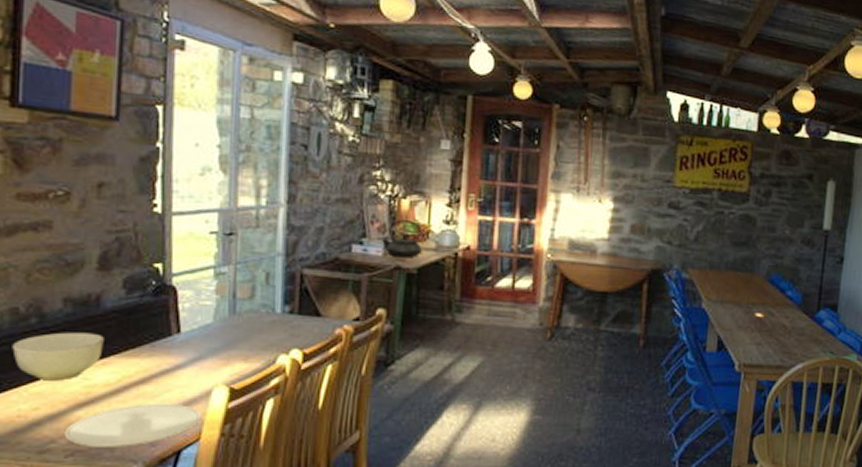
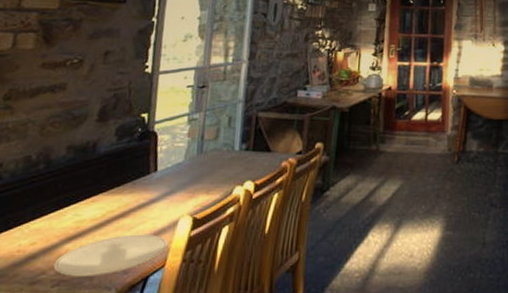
bowl: present [12,332,104,381] -> none [21,174,96,218]
teapot: present [382,220,422,258] -> none [321,68,353,99]

